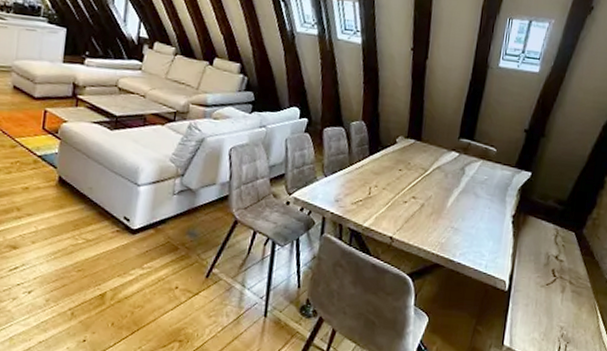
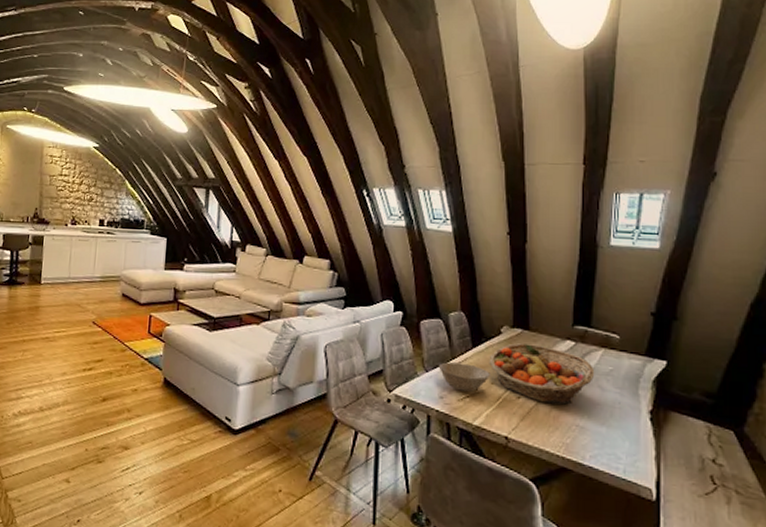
bowl: none [337,168,383,196] -> present [438,362,490,392]
fruit basket: none [382,152,473,209] -> present [489,343,595,405]

